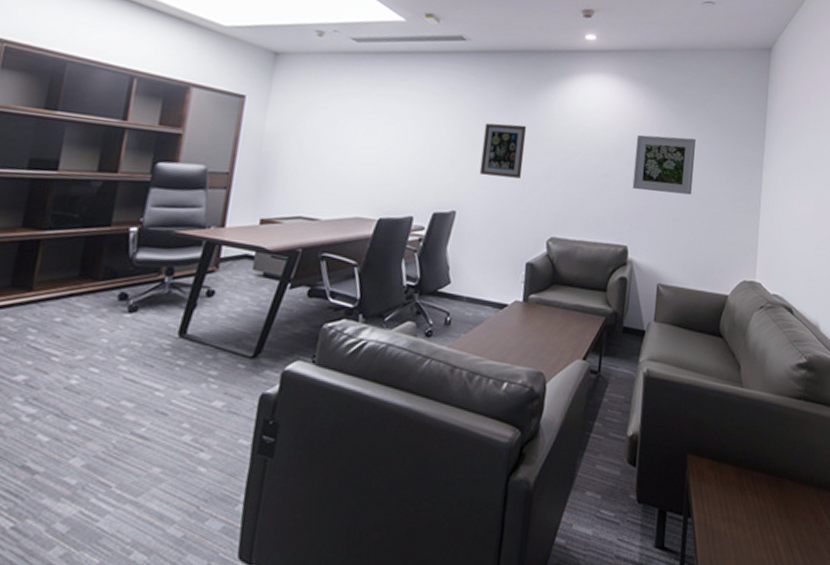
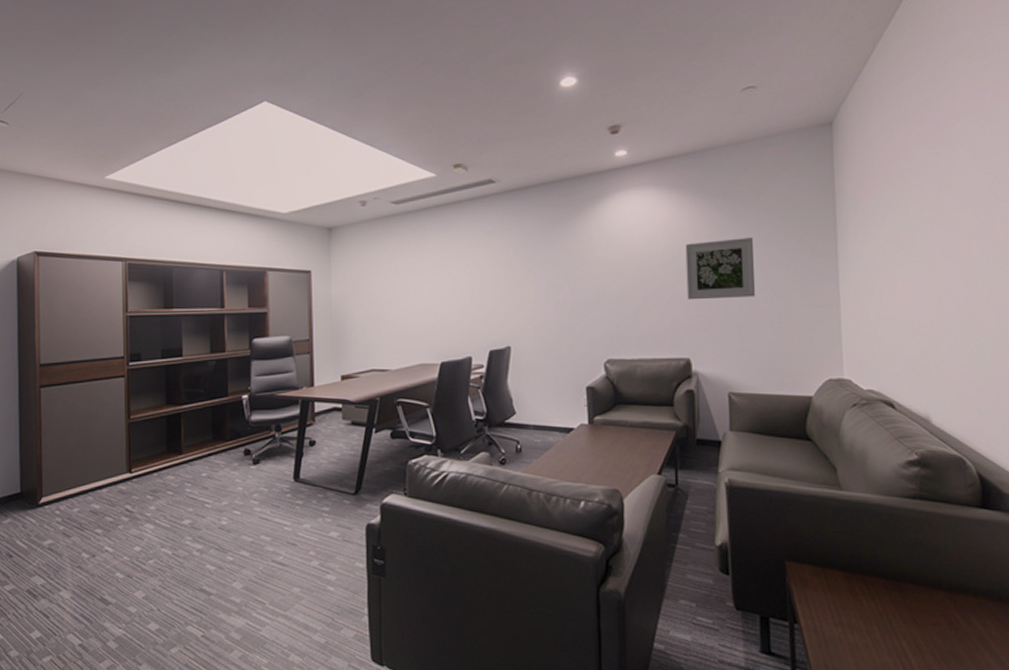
wall art: present [479,123,527,179] -> none [526,254,570,308]

